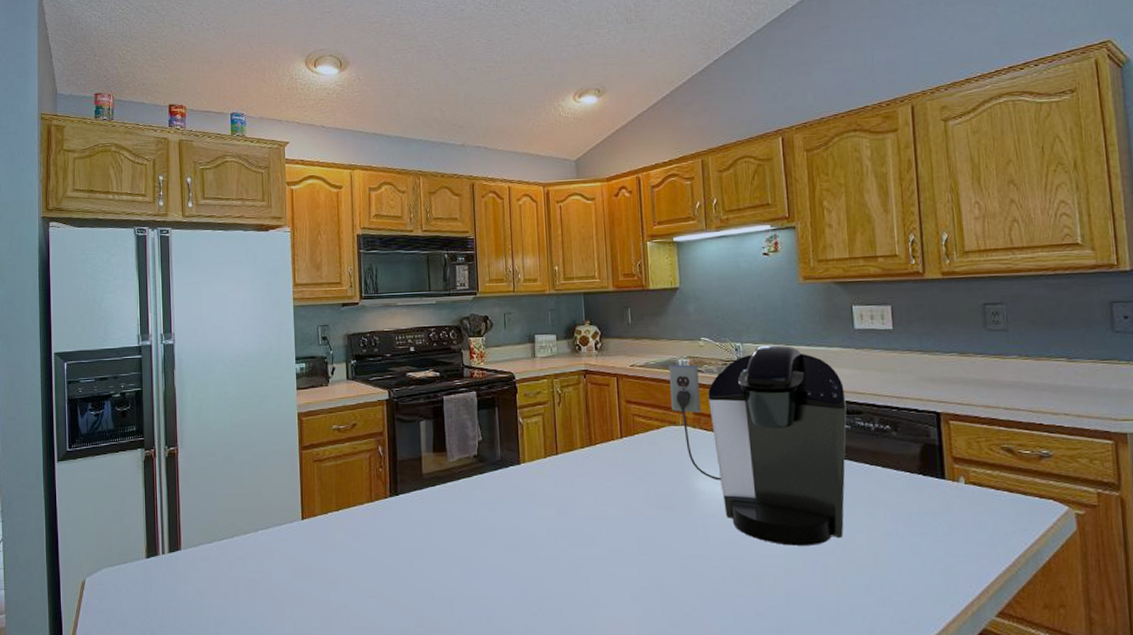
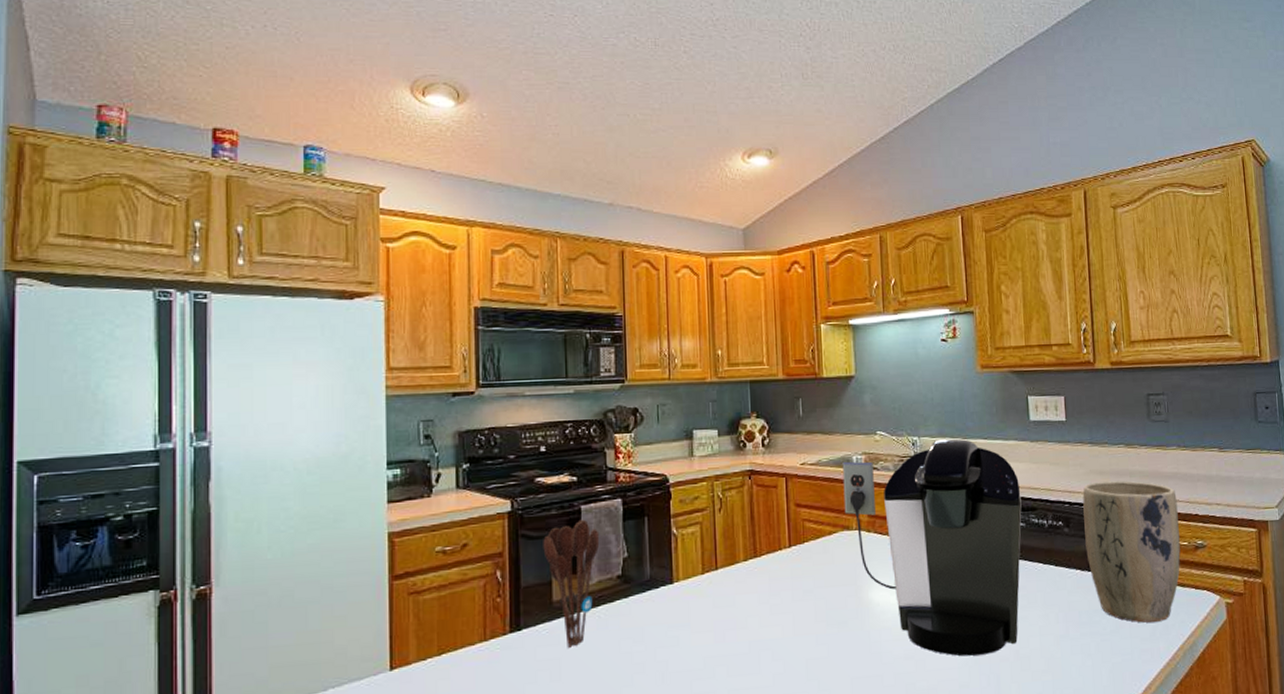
utensil holder: none [414,407,459,513] -> present [543,519,600,649]
plant pot: none [911,388,1023,527] -> present [1082,481,1181,623]

